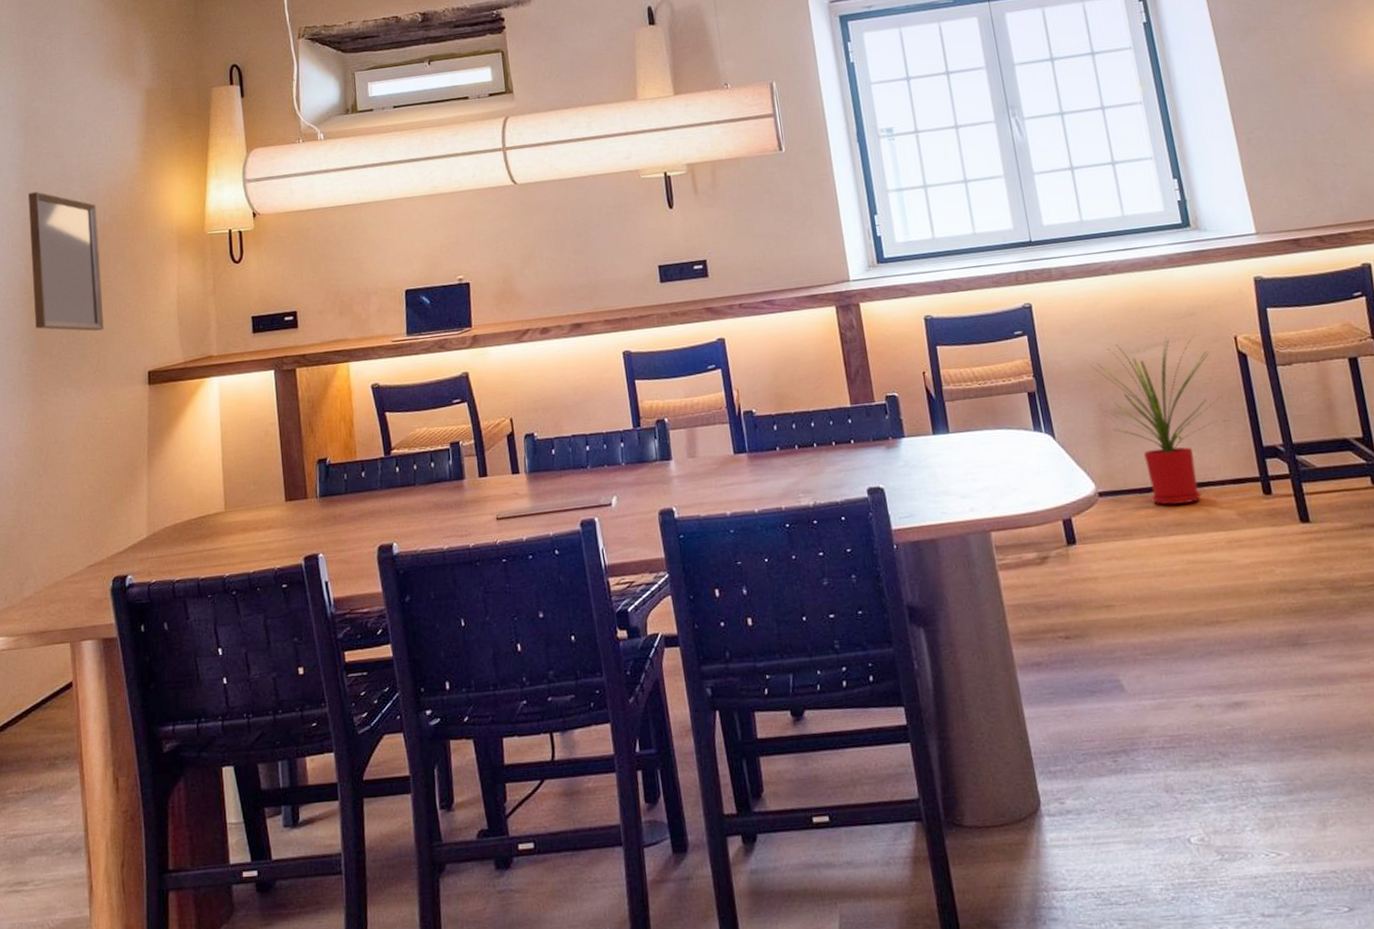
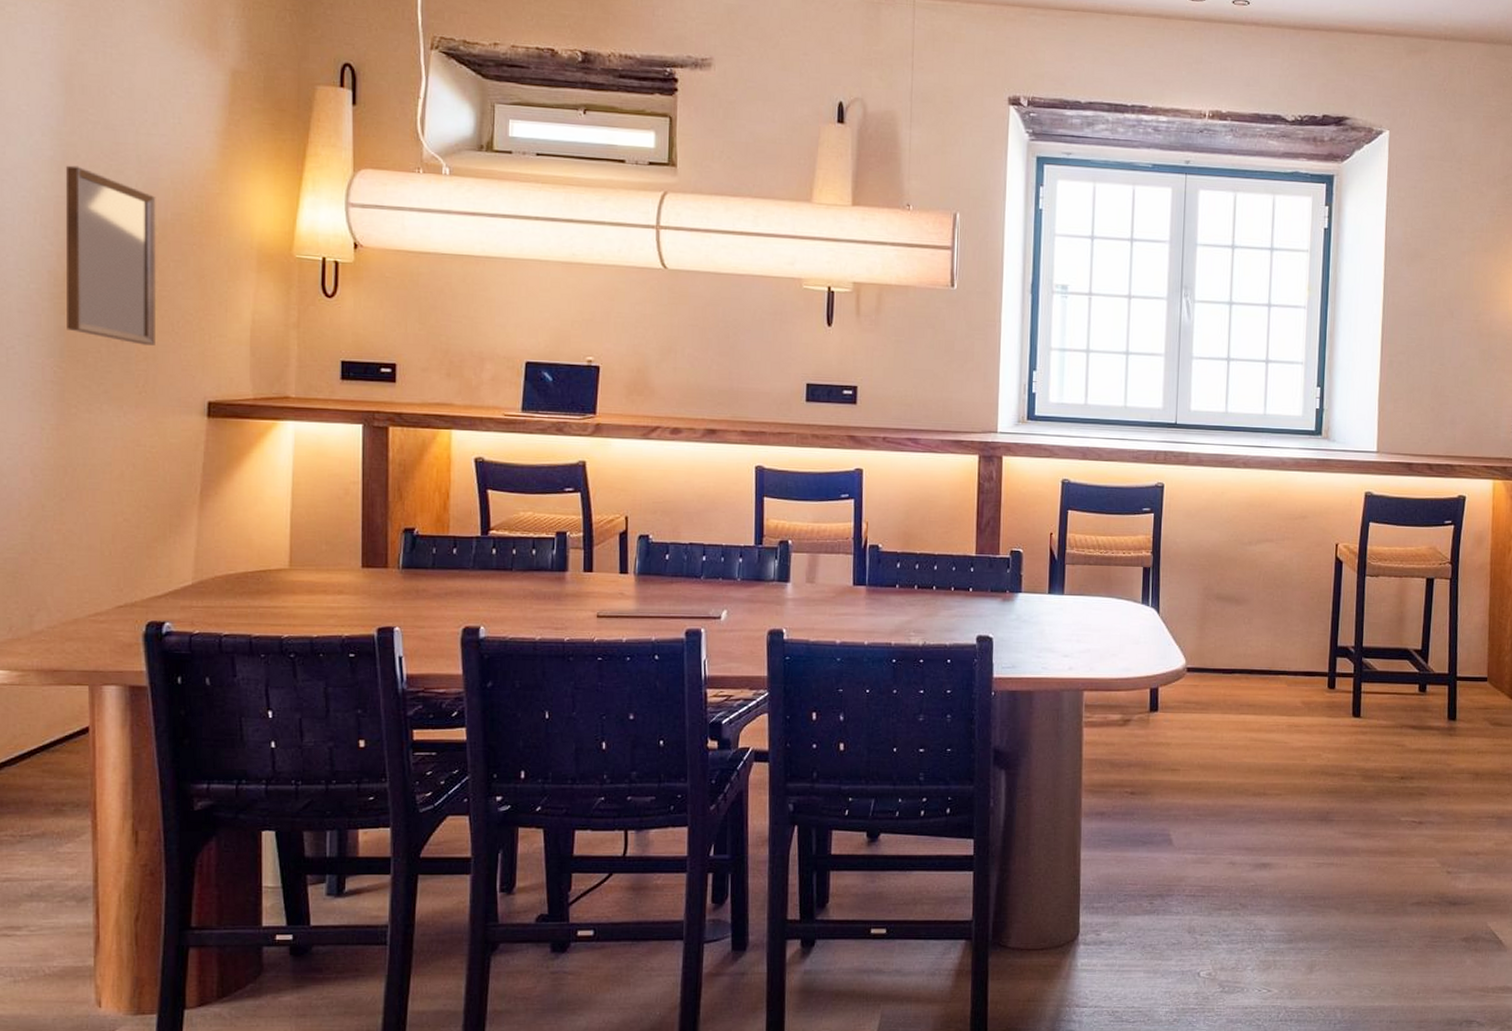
house plant: present [1090,337,1231,505] -> none [1204,535,1316,688]

